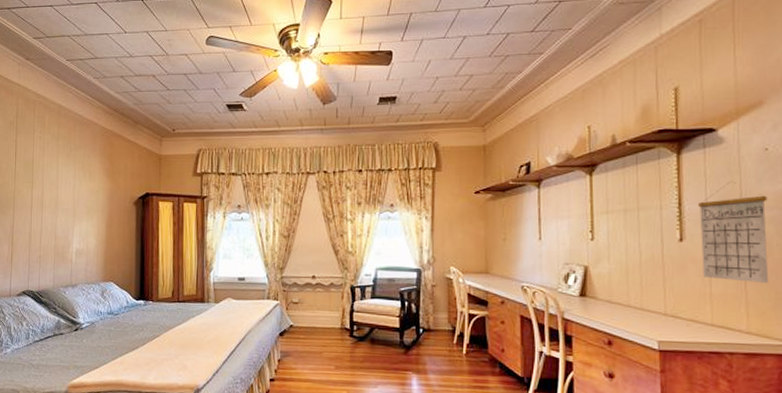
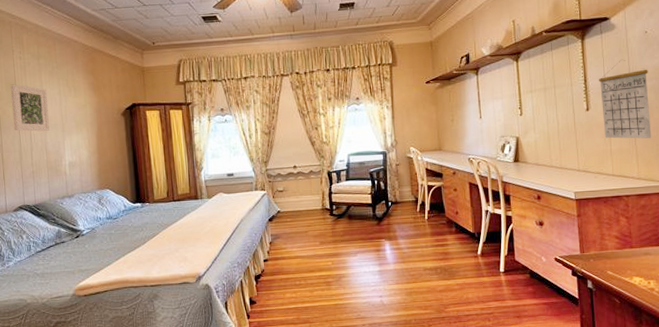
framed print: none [26,164,62,215] -> present [10,84,50,131]

